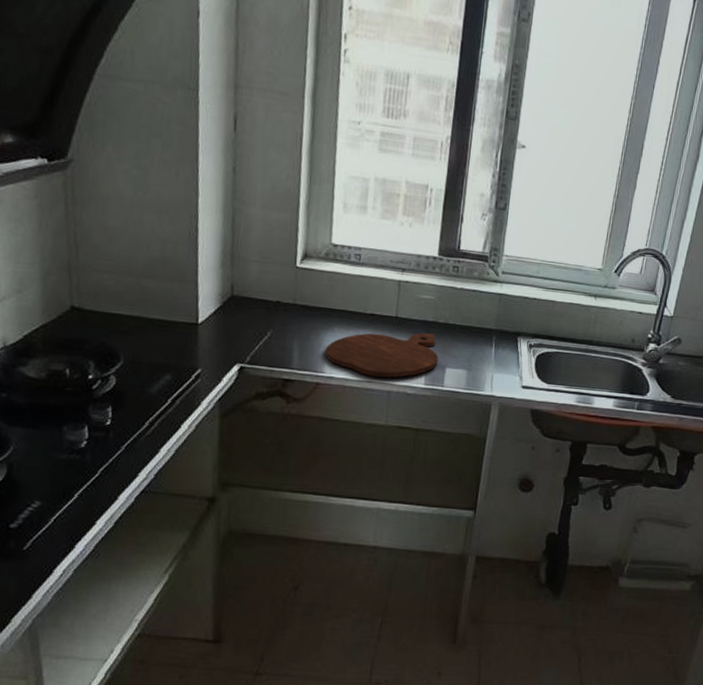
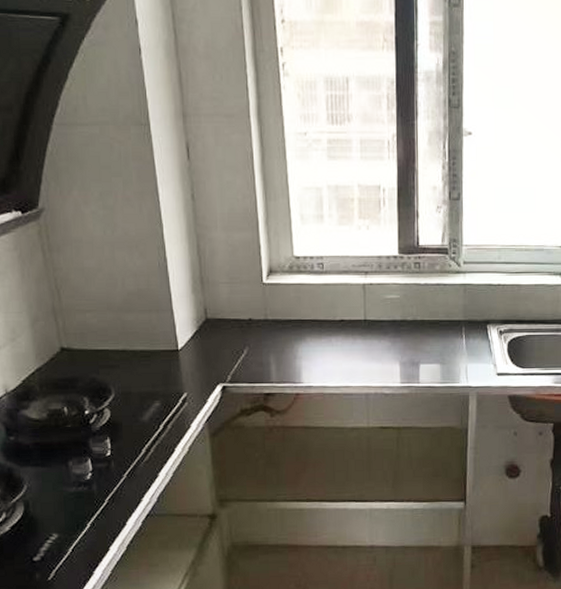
cutting board: present [324,333,438,378] -> none [300,332,411,381]

